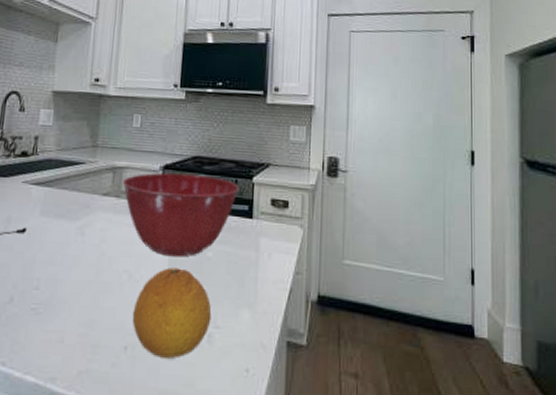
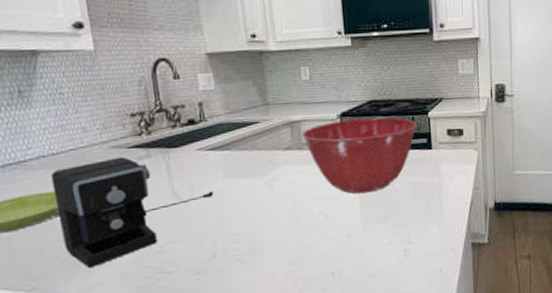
fruit: present [132,267,212,358] -> none [333,202,405,276]

